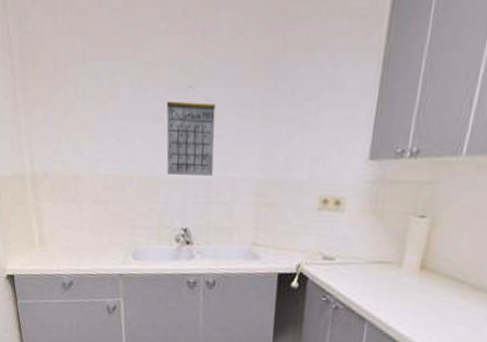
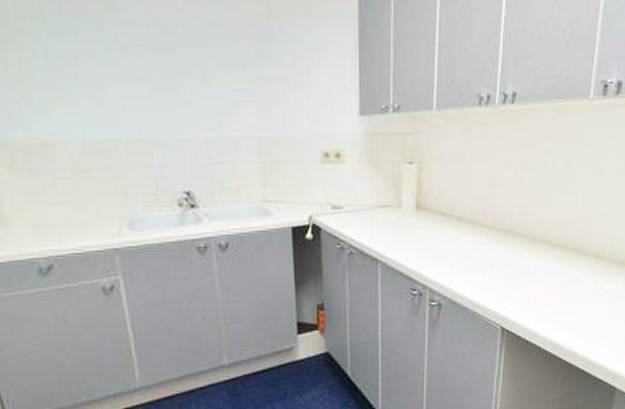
calendar: present [166,86,216,176] -> none [150,46,211,136]

